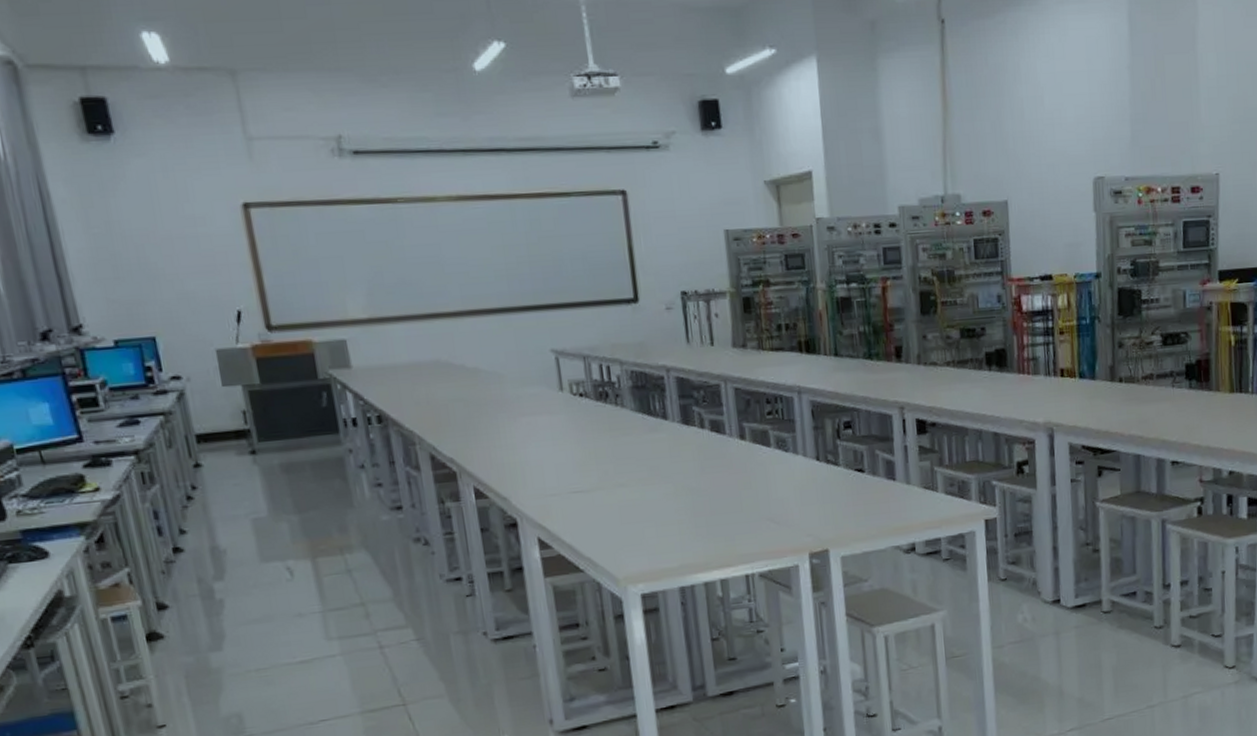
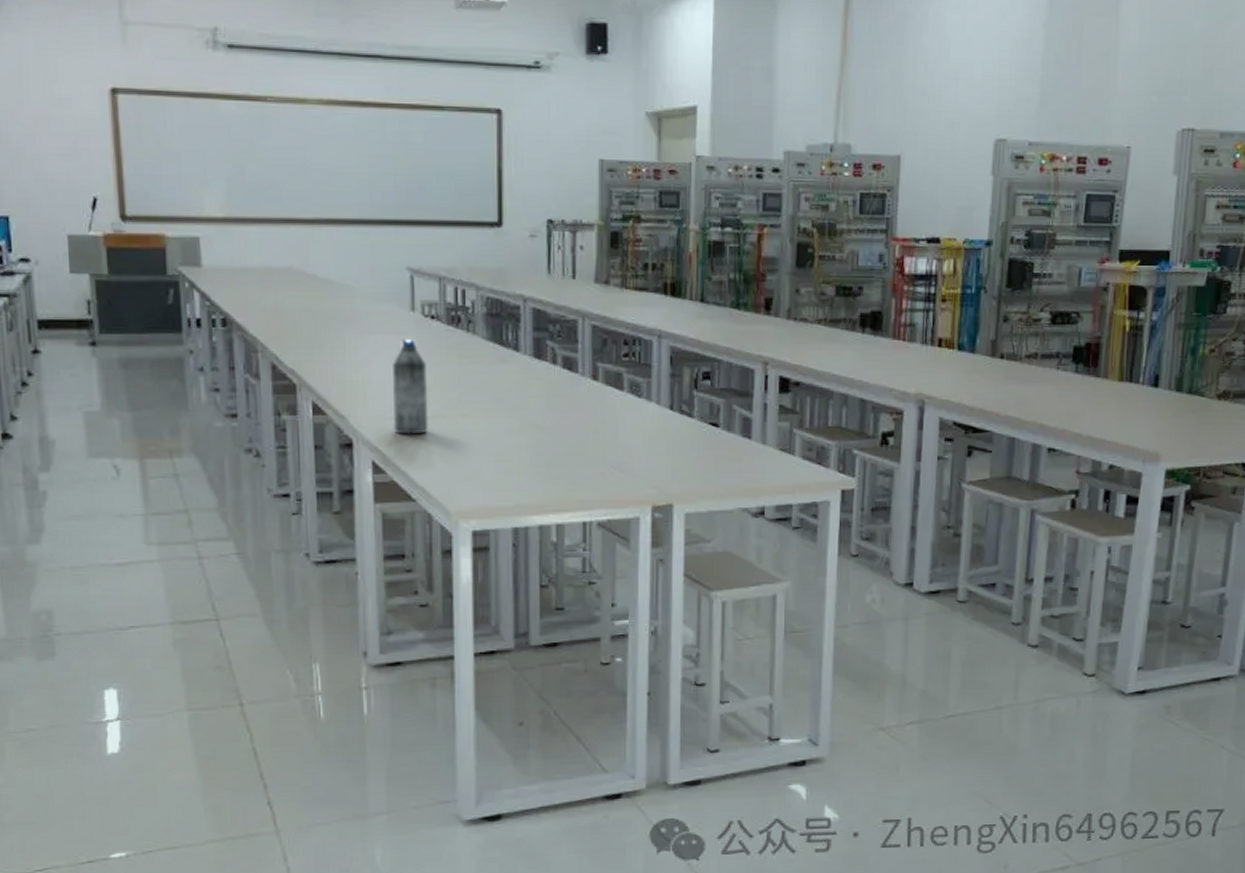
water bottle: none [547,417,589,510] -> present [393,338,429,435]

